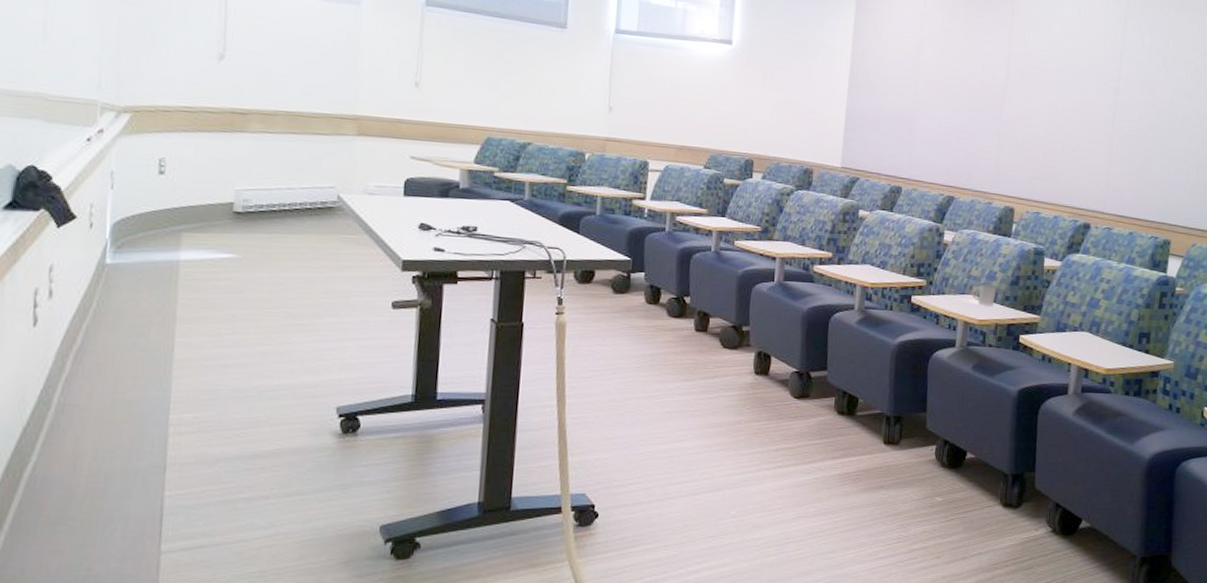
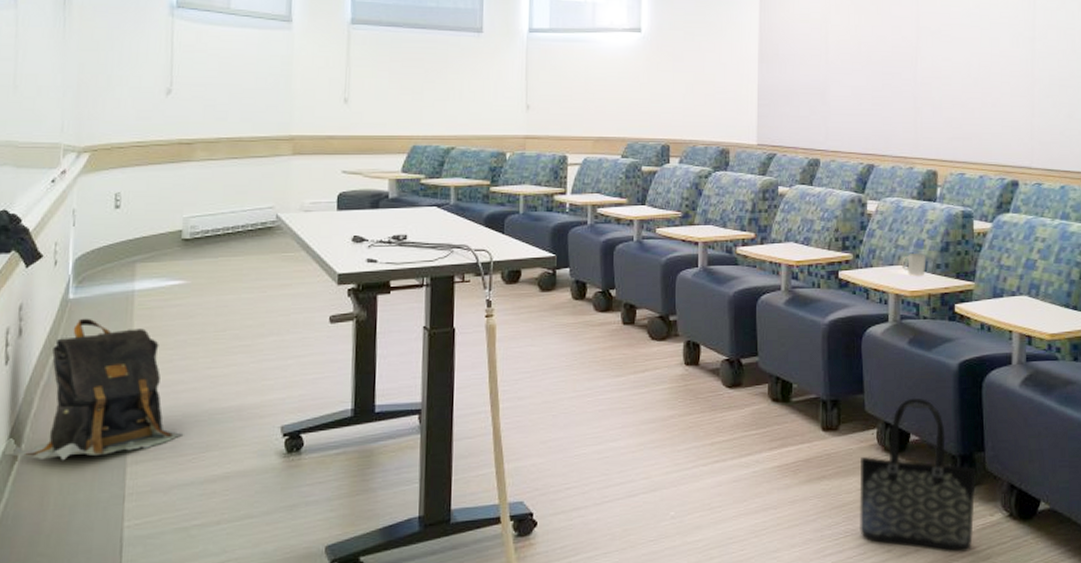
backpack: none [38,284,232,428] -> present [10,318,184,461]
tote bag: none [912,419,1026,560] -> present [859,398,977,551]

